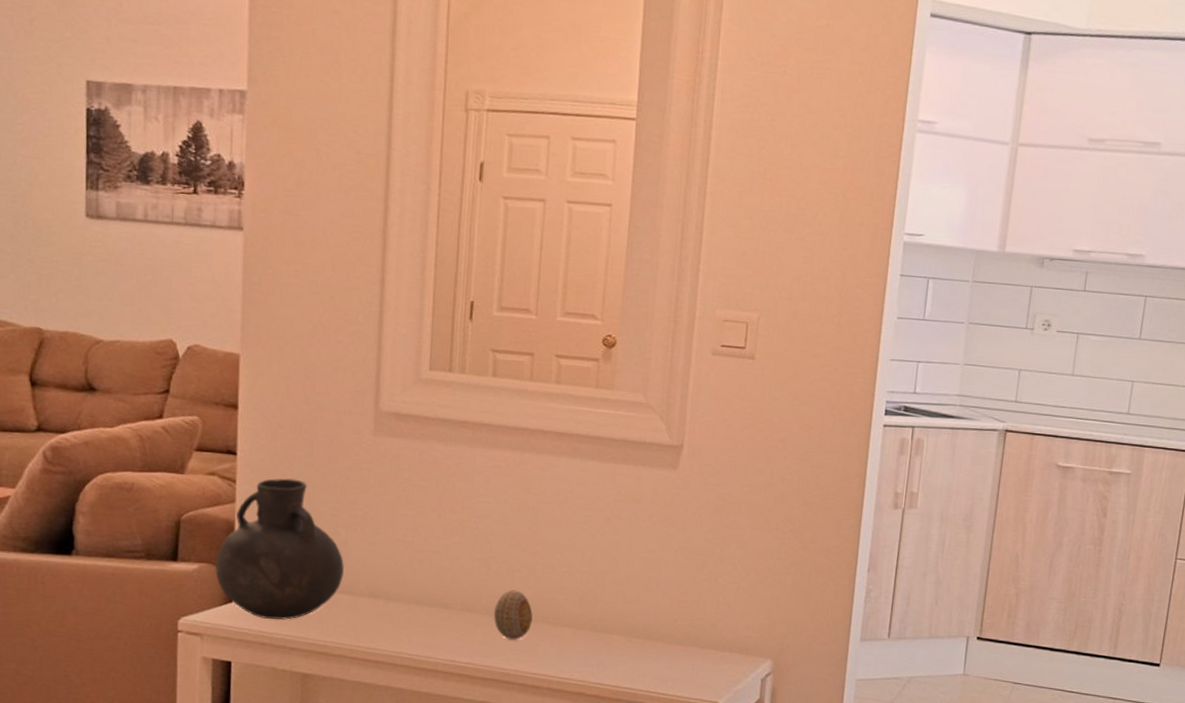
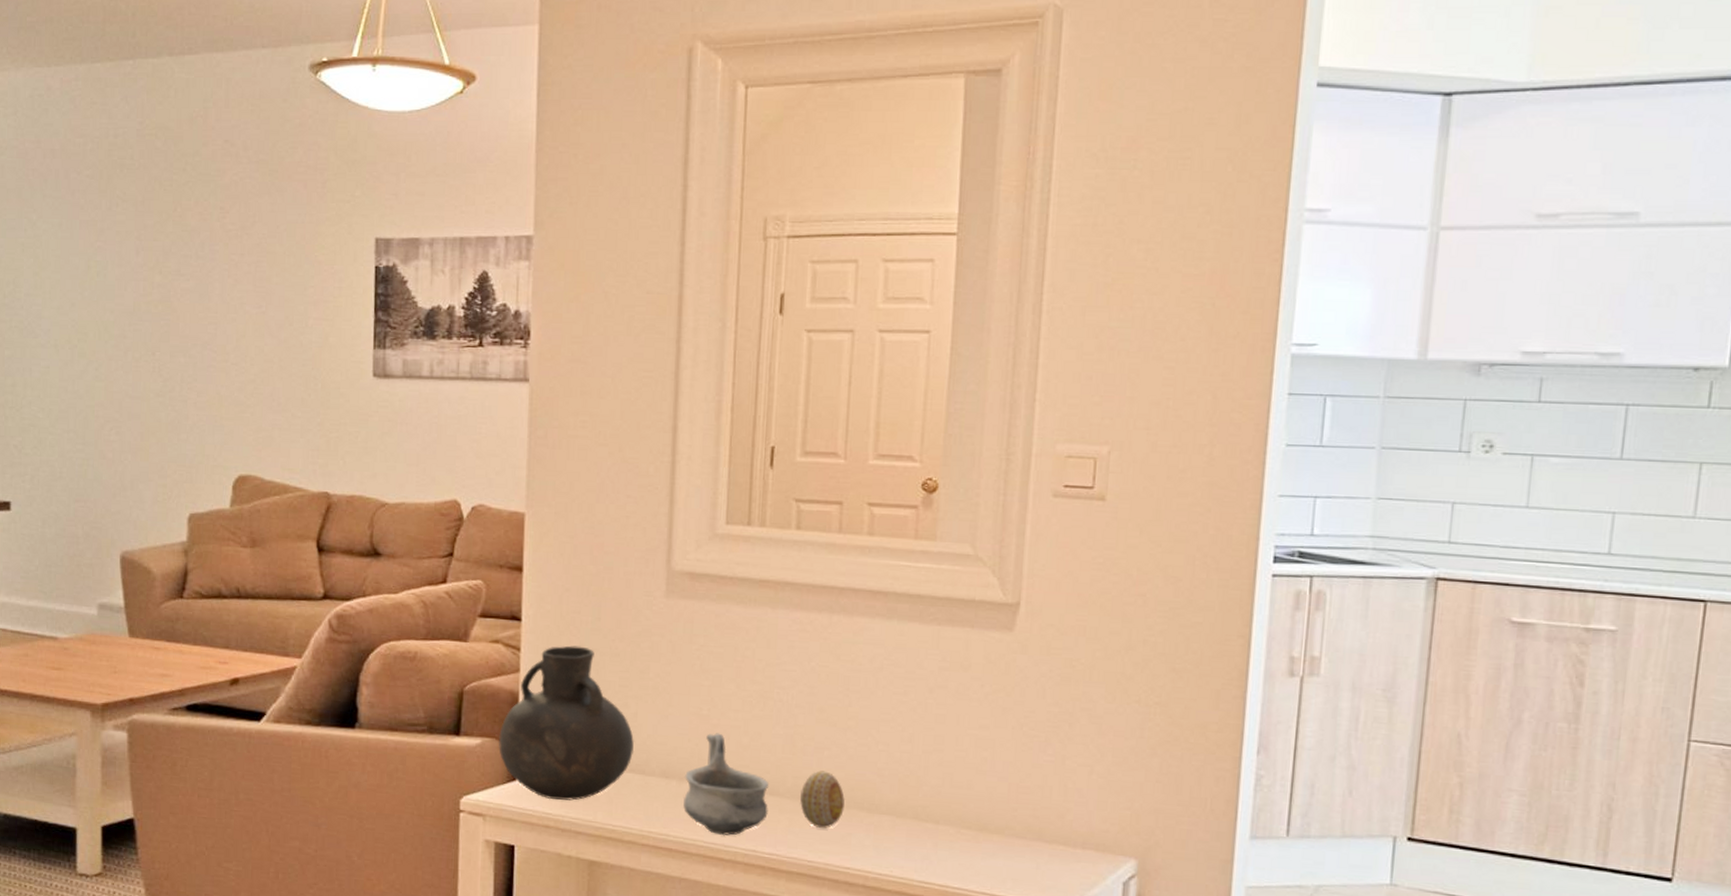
bowl: none [389,557,467,648] -> present [683,733,769,835]

